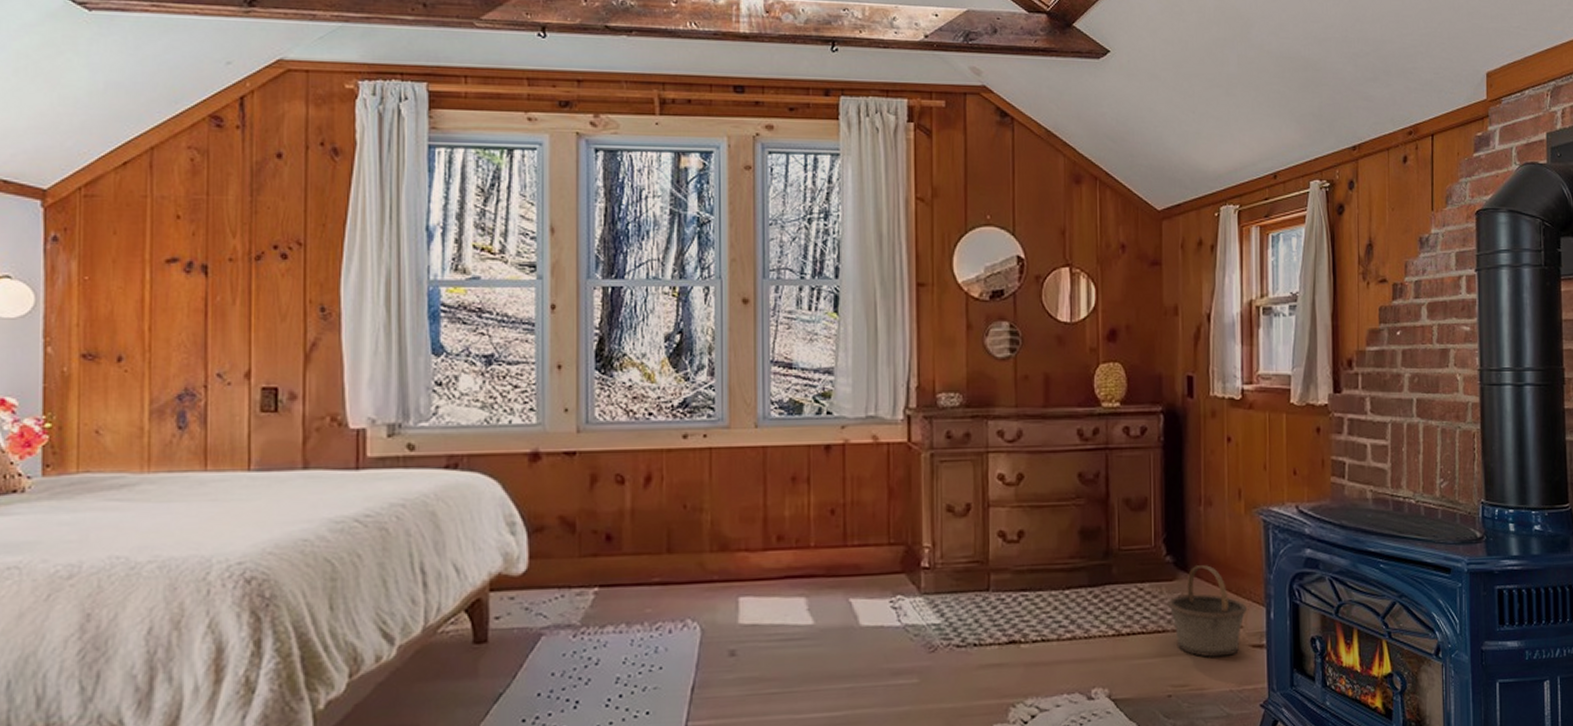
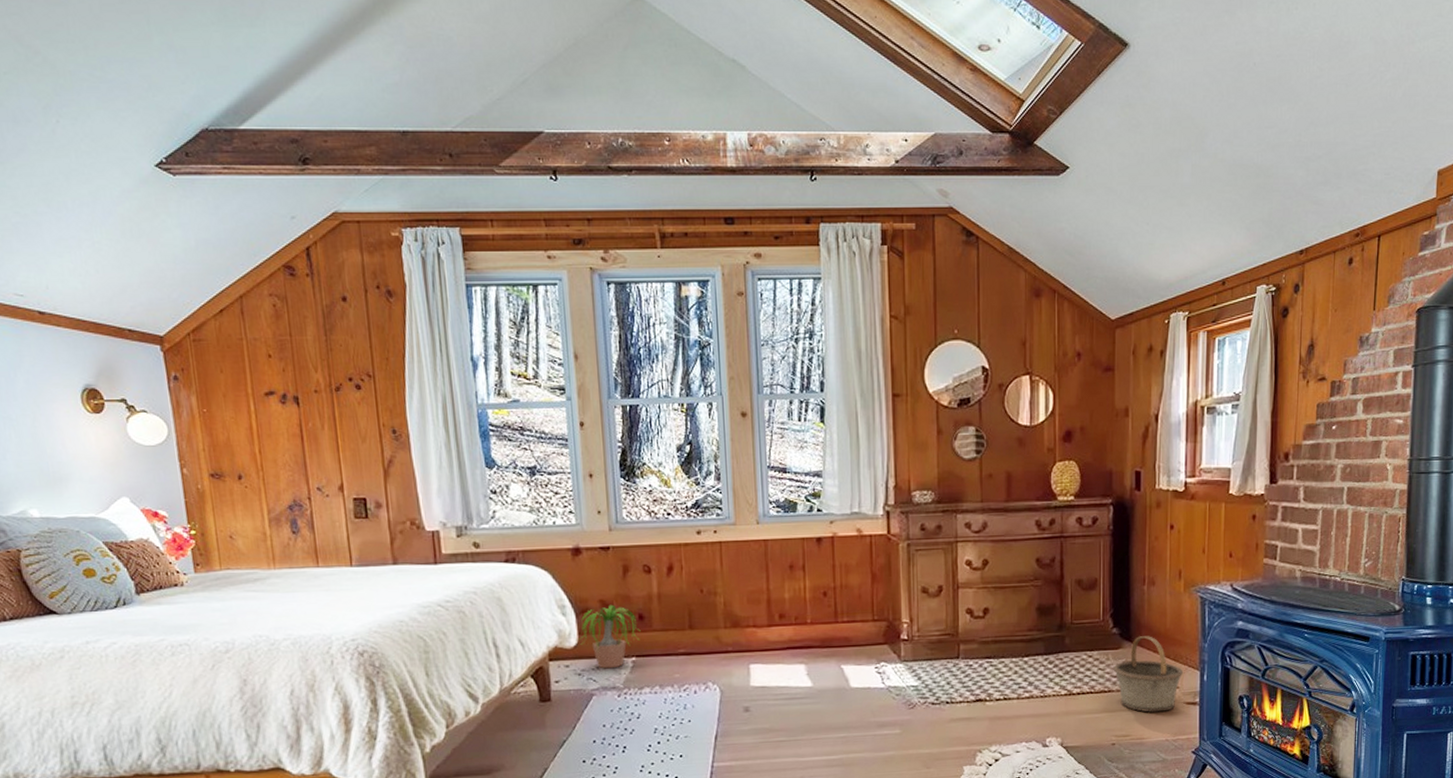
potted plant: none [529,522,607,602] -> present [578,604,641,669]

